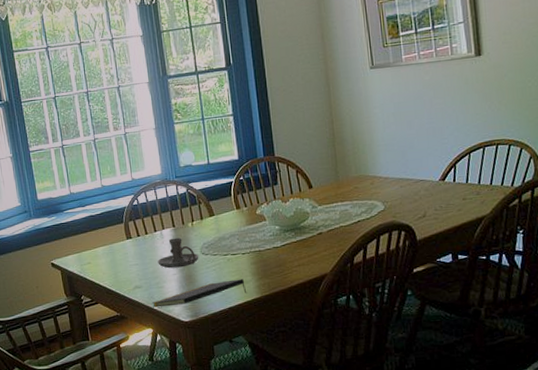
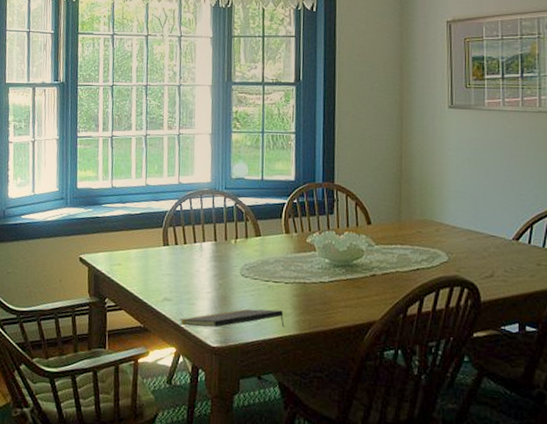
candle holder: present [157,237,199,269] -> none [192,253,238,287]

